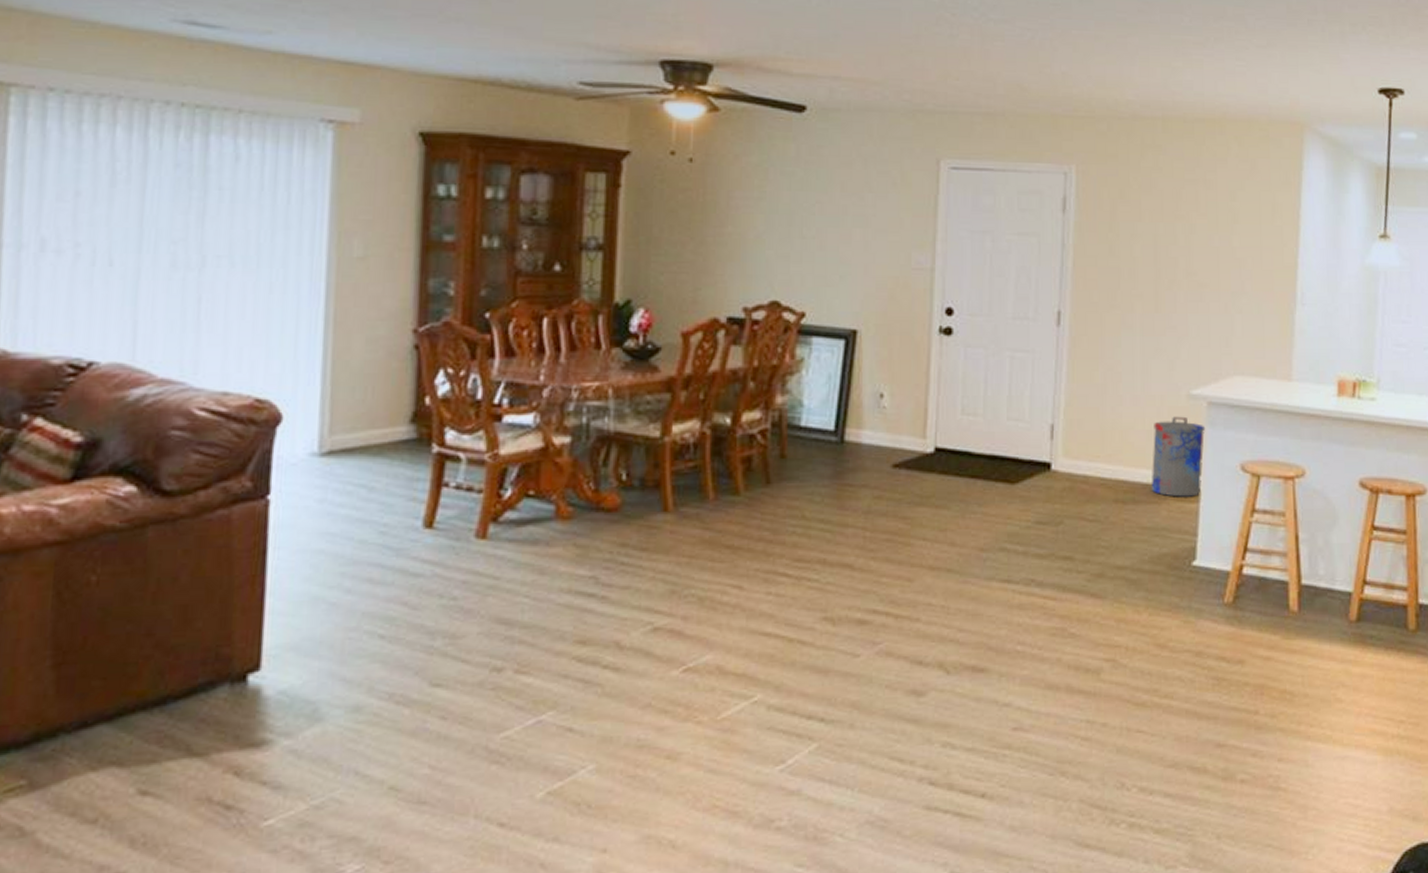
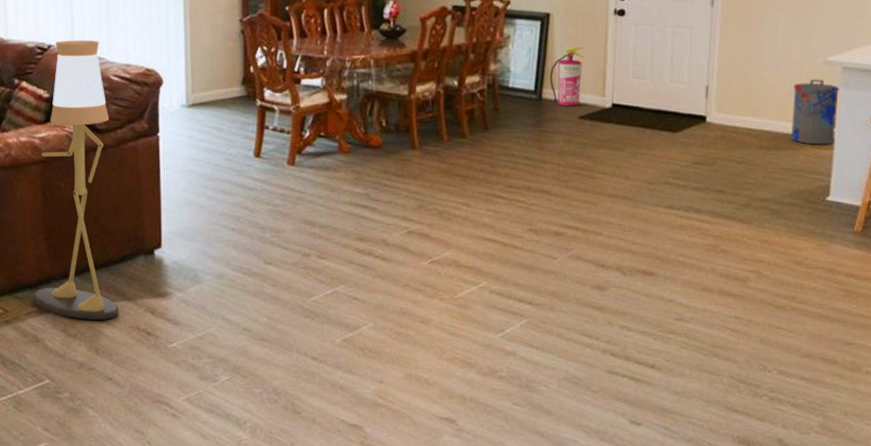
floor lamp: none [21,355,187,794] -> present [33,40,119,320]
fire extinguisher: none [855,373,902,451] -> present [549,46,586,106]

